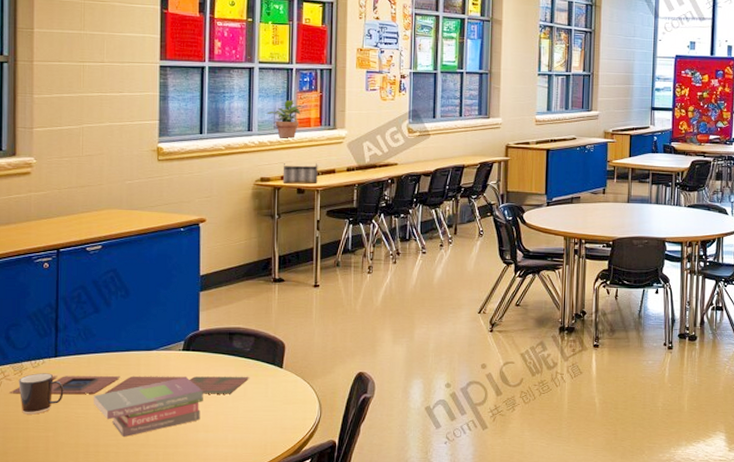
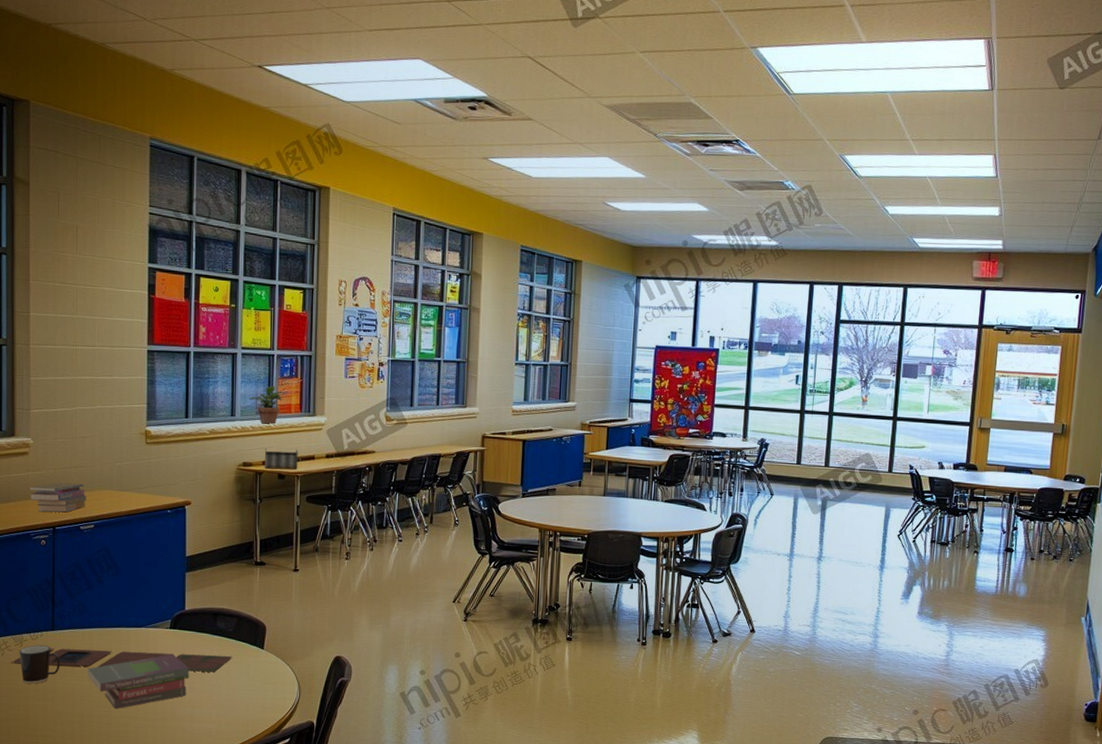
books: none [31,202,94,234] -> present [29,482,87,513]

